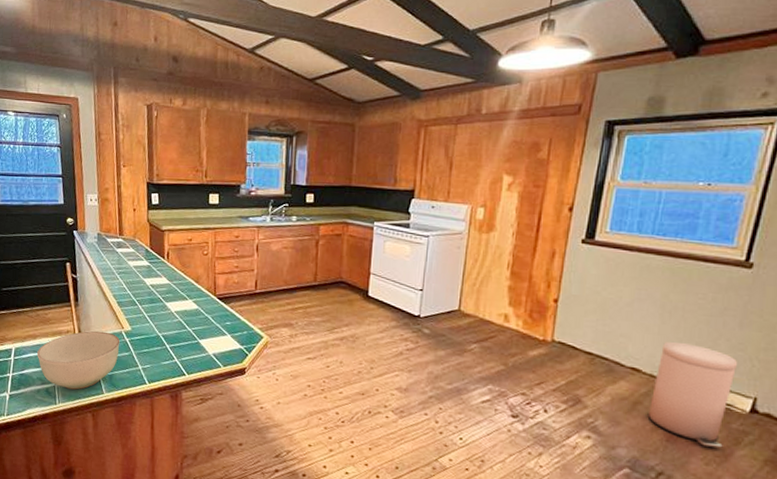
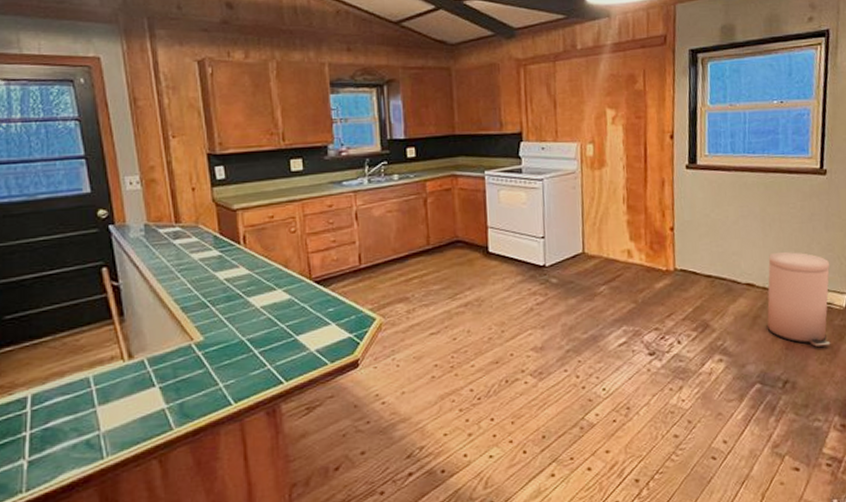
bowl: present [37,331,120,390] -> none [68,348,190,434]

